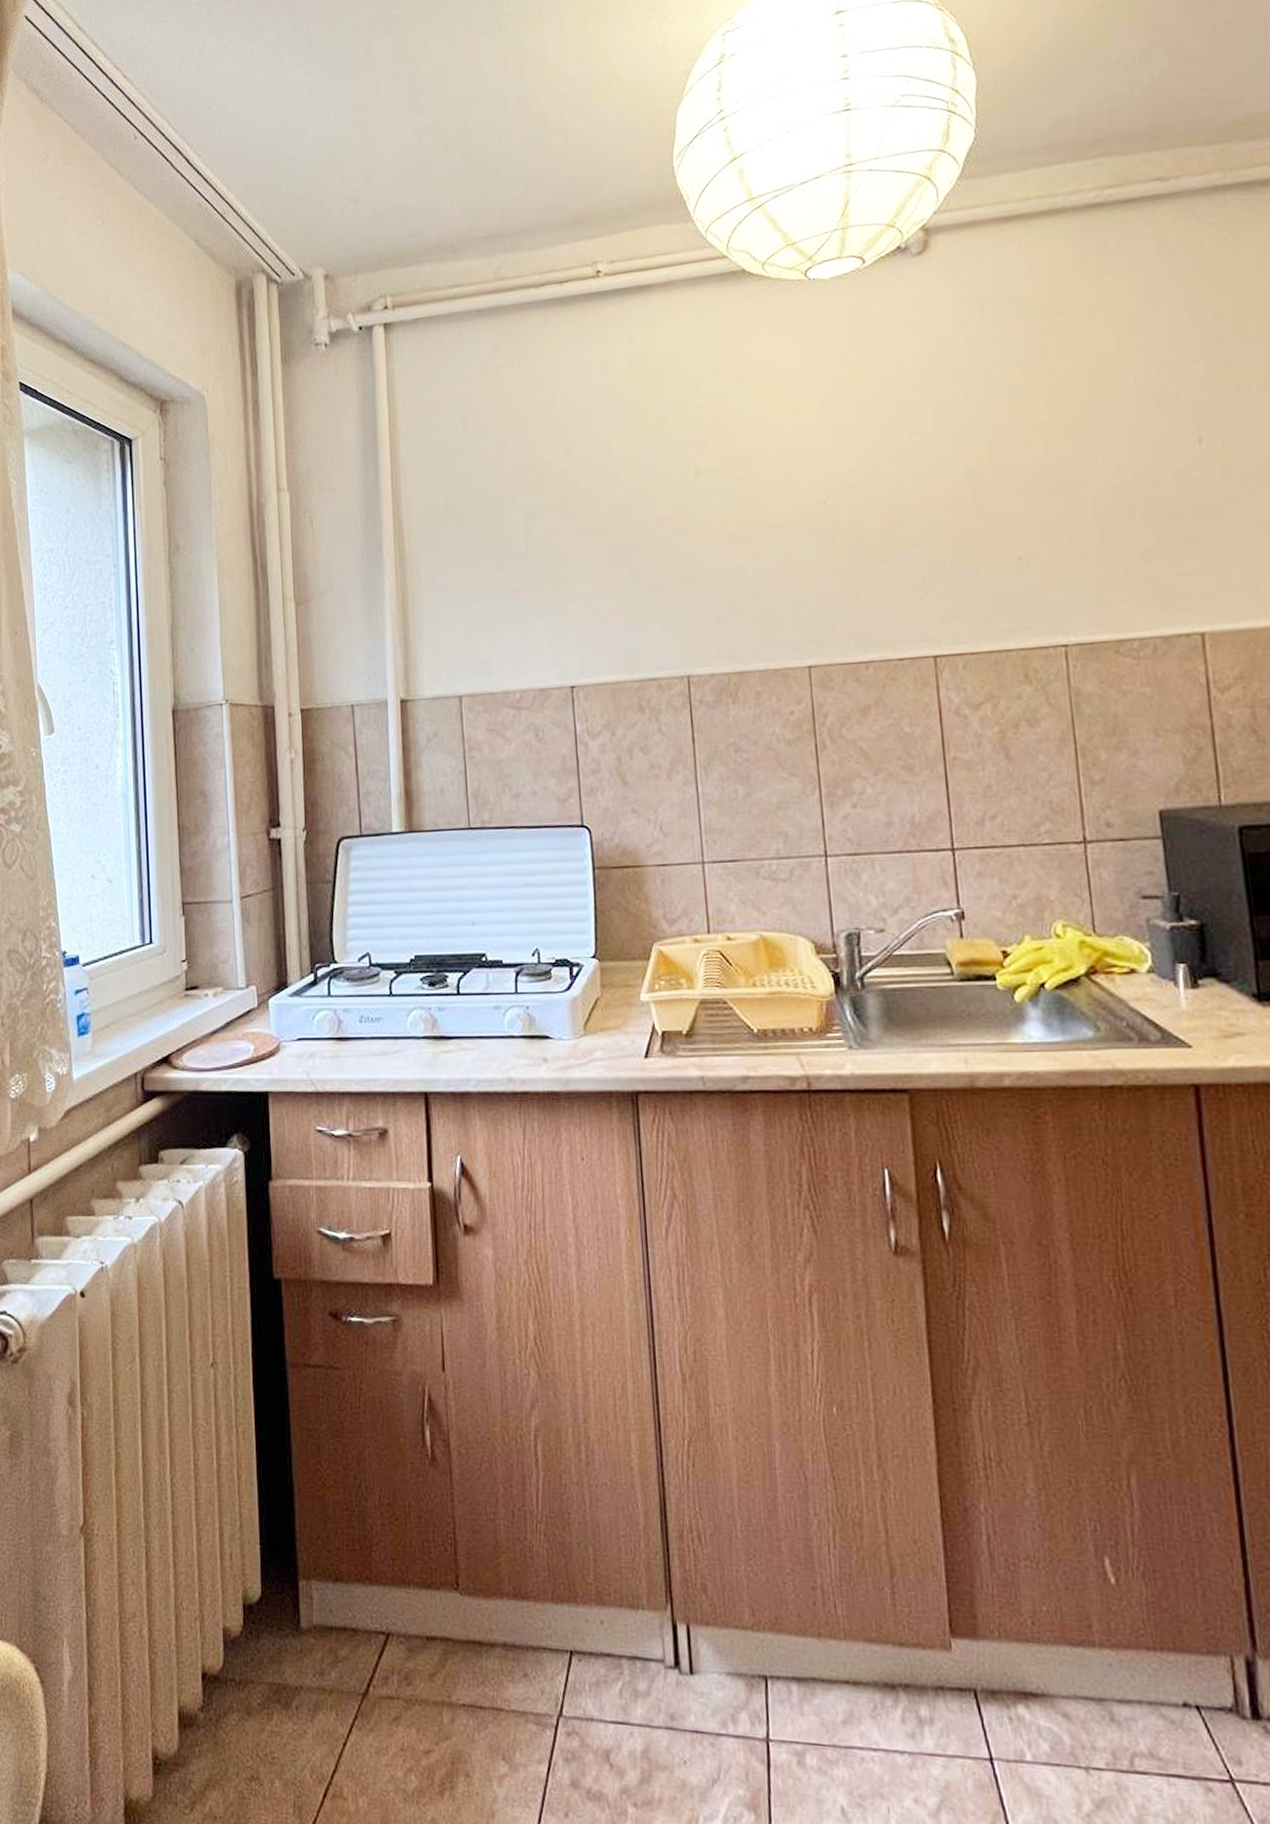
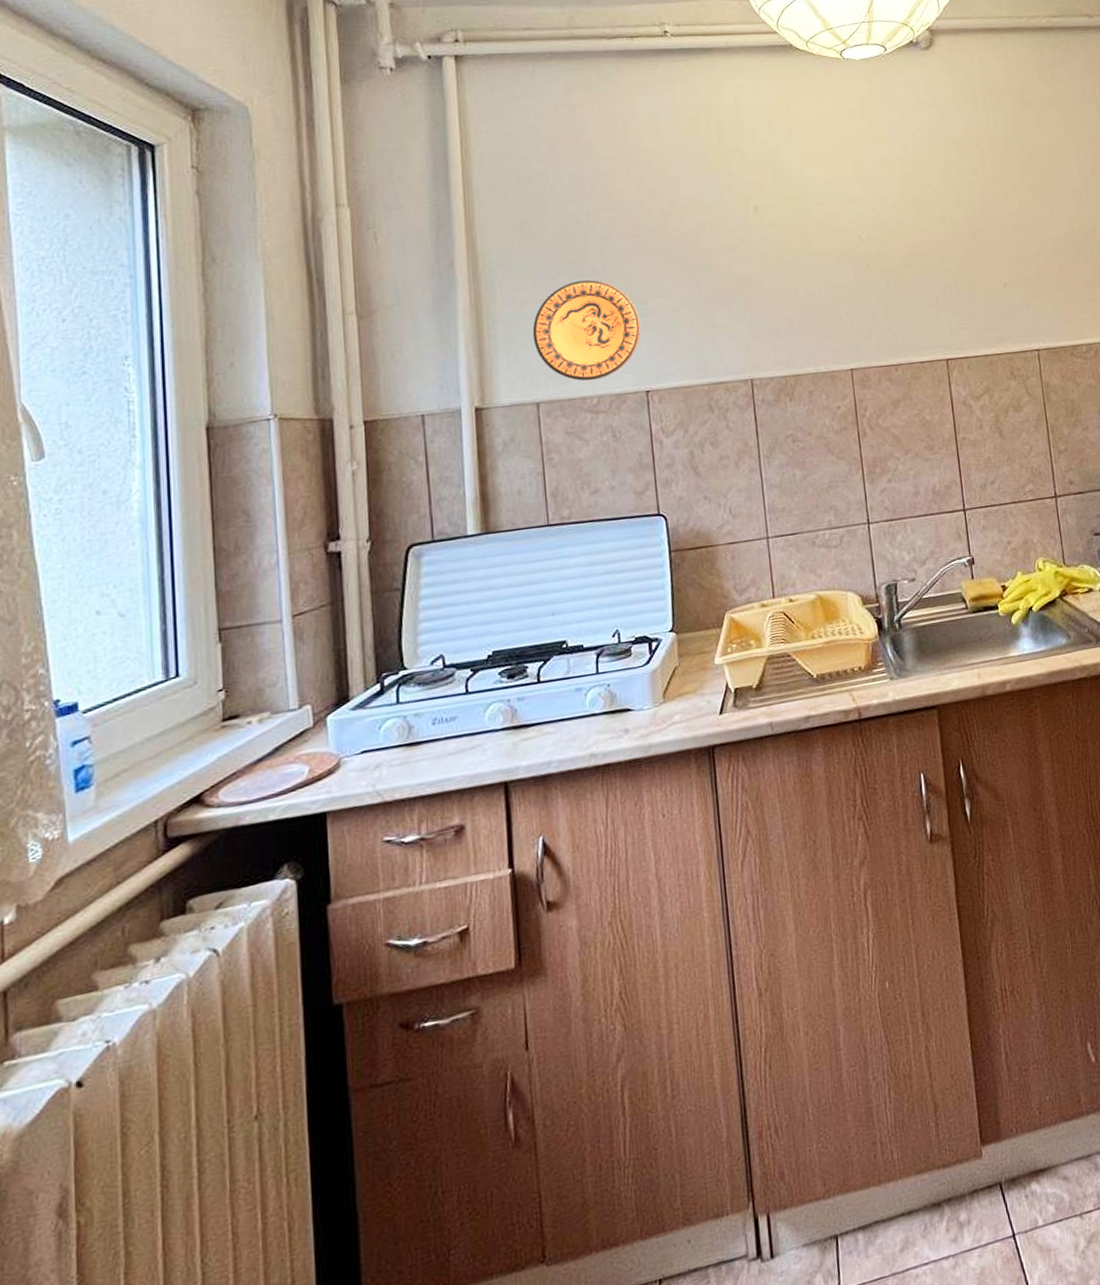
decorative plate: none [456,561,567,674] -> present [532,280,641,381]

